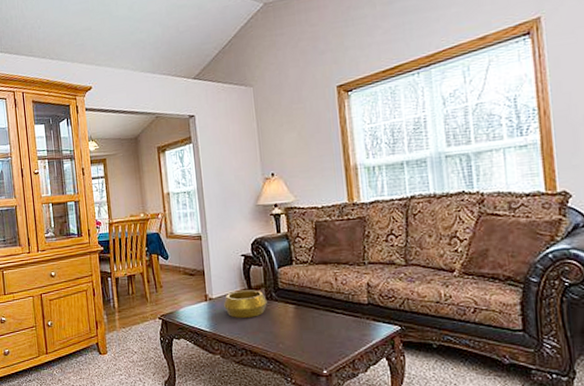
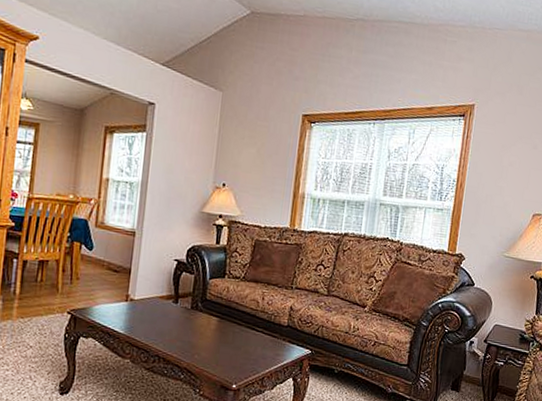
decorative bowl: present [223,290,267,318] -> none [144,295,192,325]

